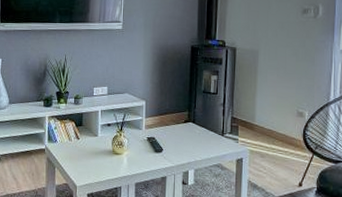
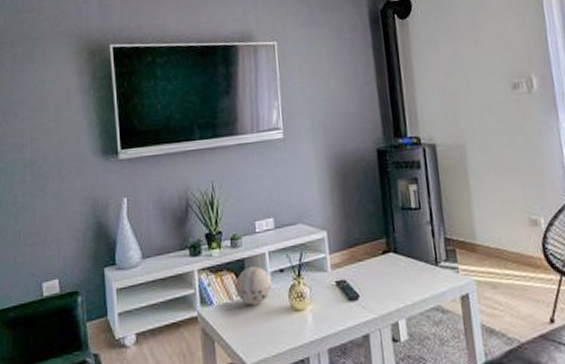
decorative ball: none [74,119,101,146] -> present [235,266,273,305]

